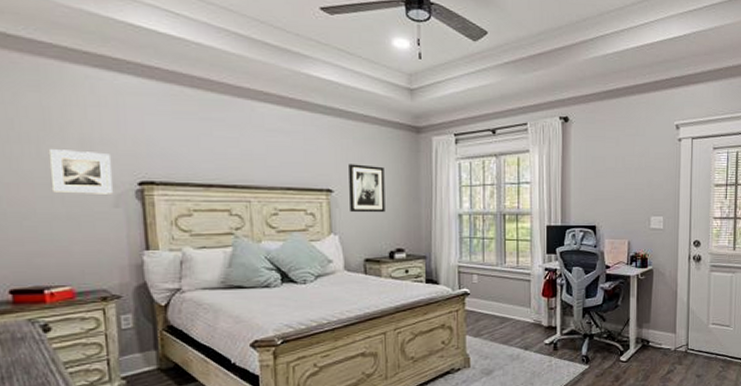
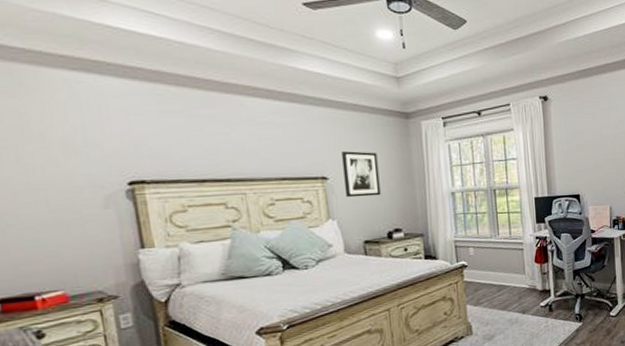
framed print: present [48,149,113,194] -> none [28,154,102,198]

